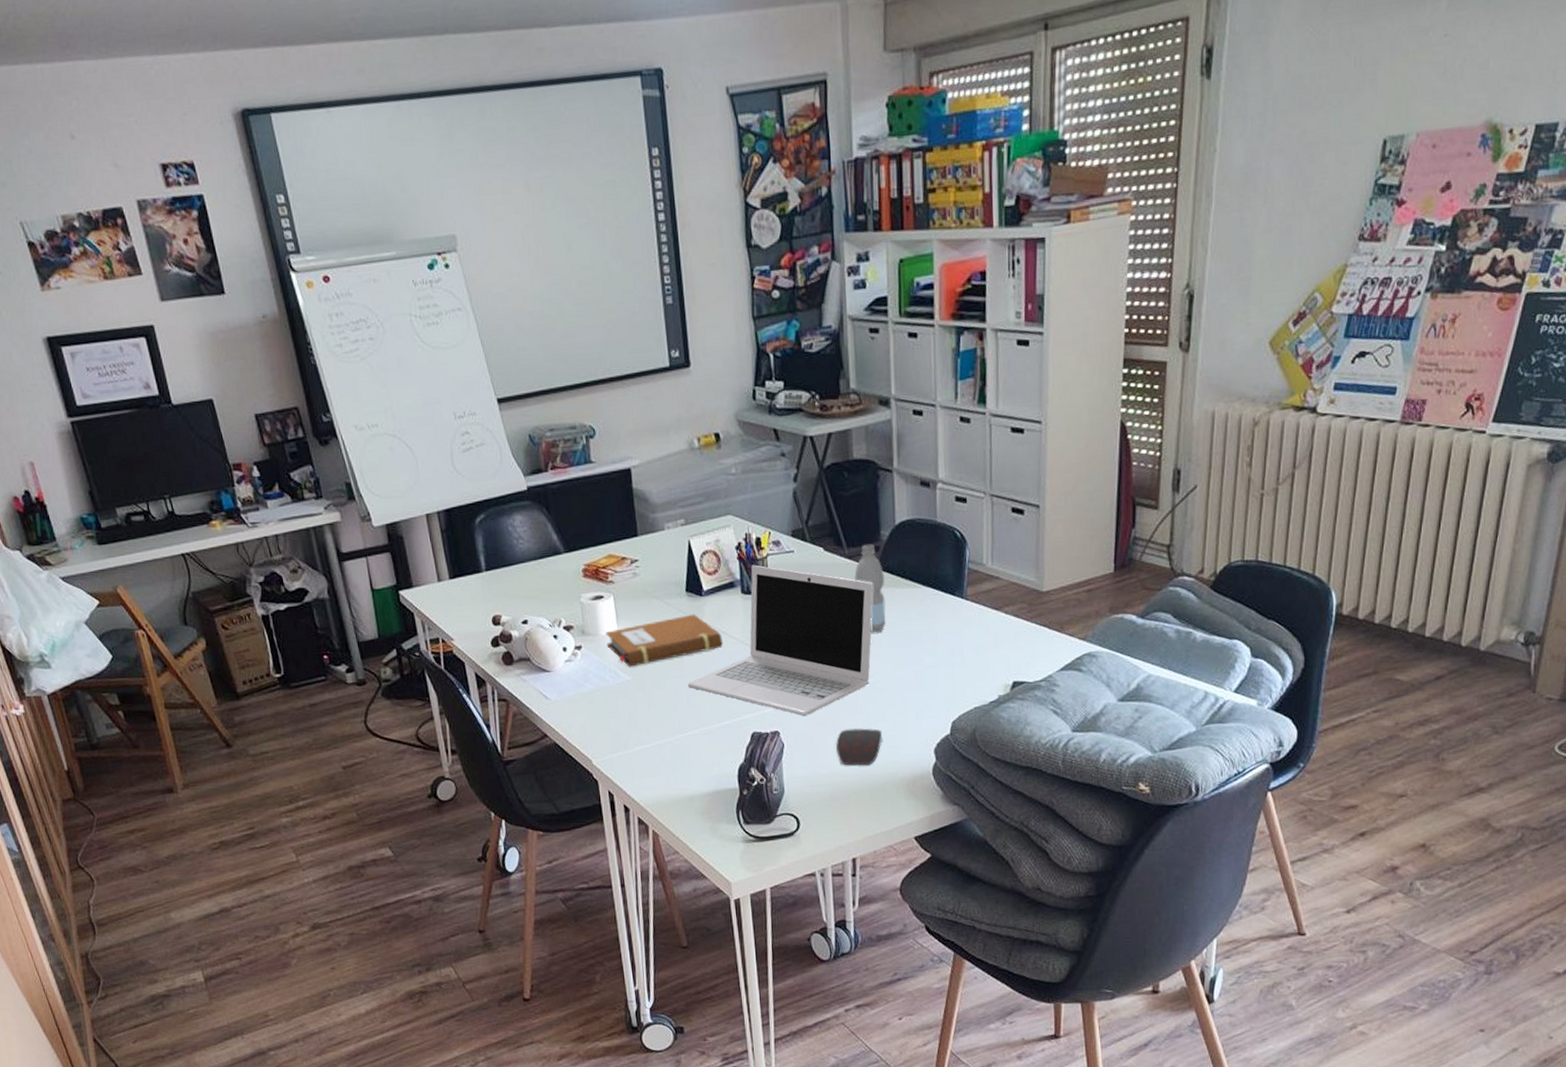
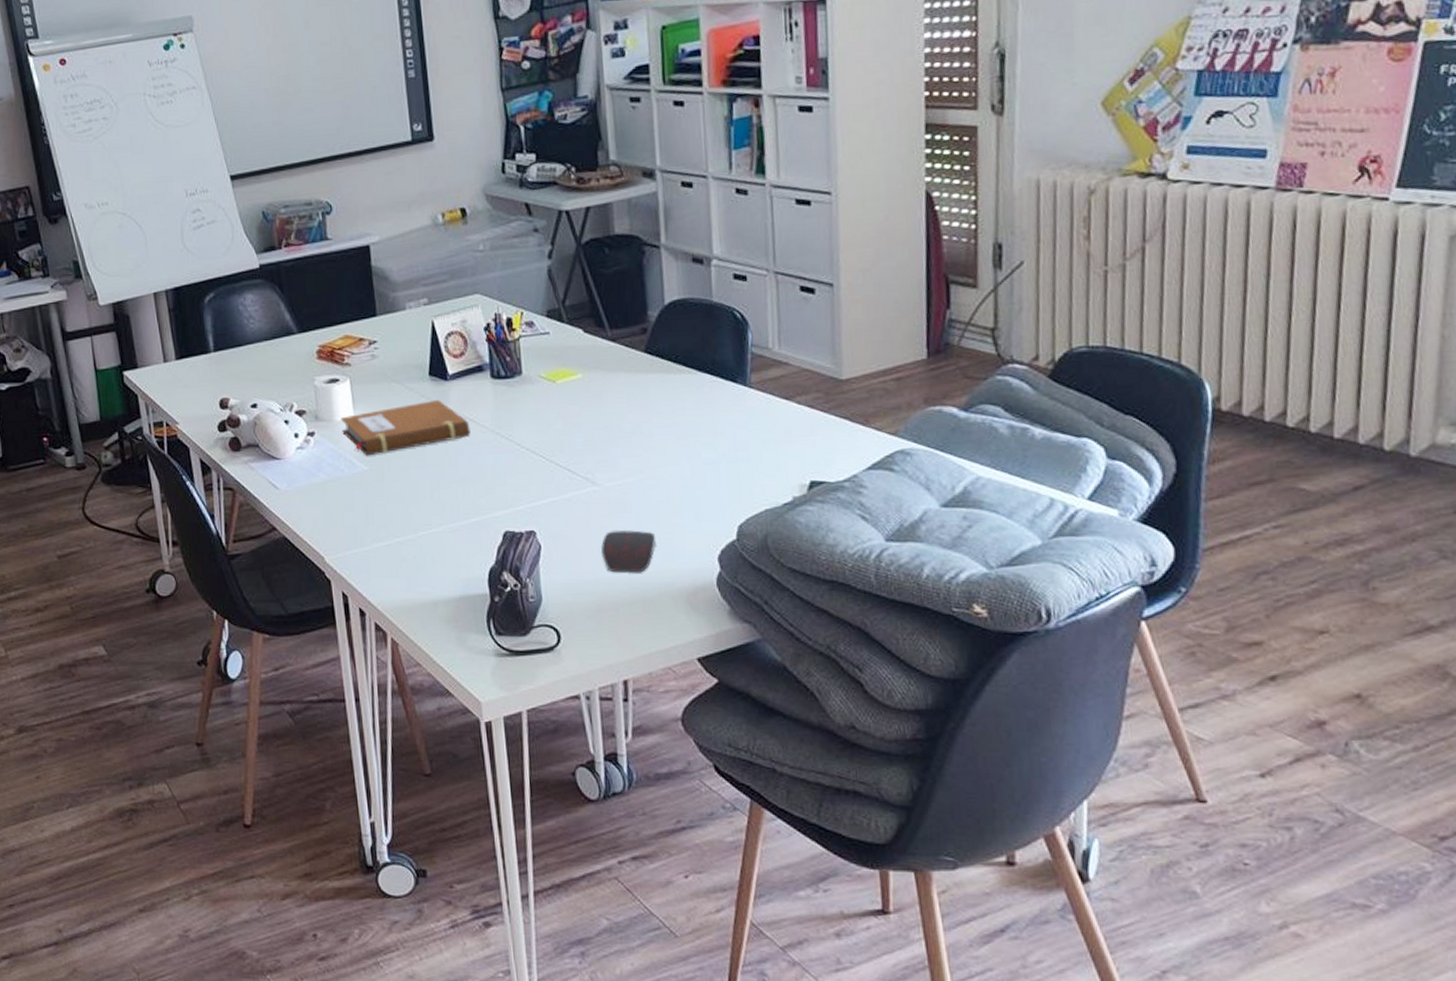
laptop: present [687,564,874,717] -> none [431,347,642,515]
water bottle: present [854,543,886,633] -> none [619,325,657,424]

